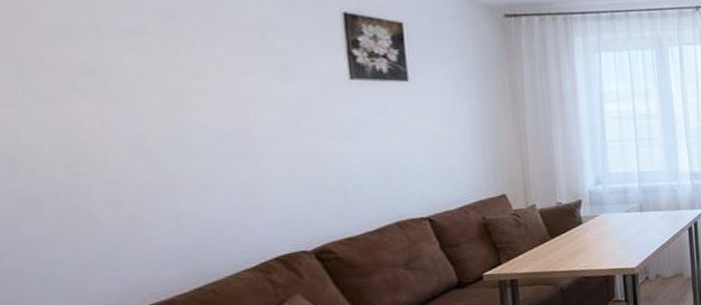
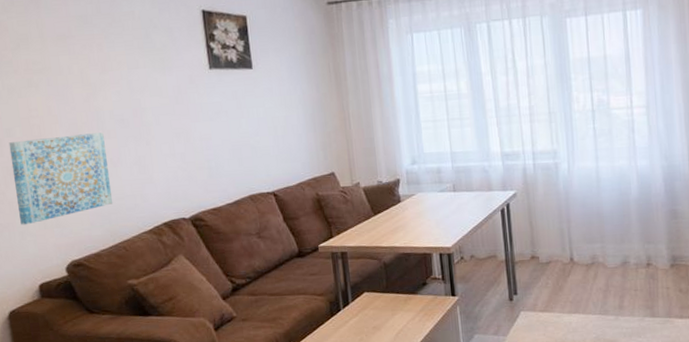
wall art: none [28,150,199,271] -> present [8,132,113,225]

